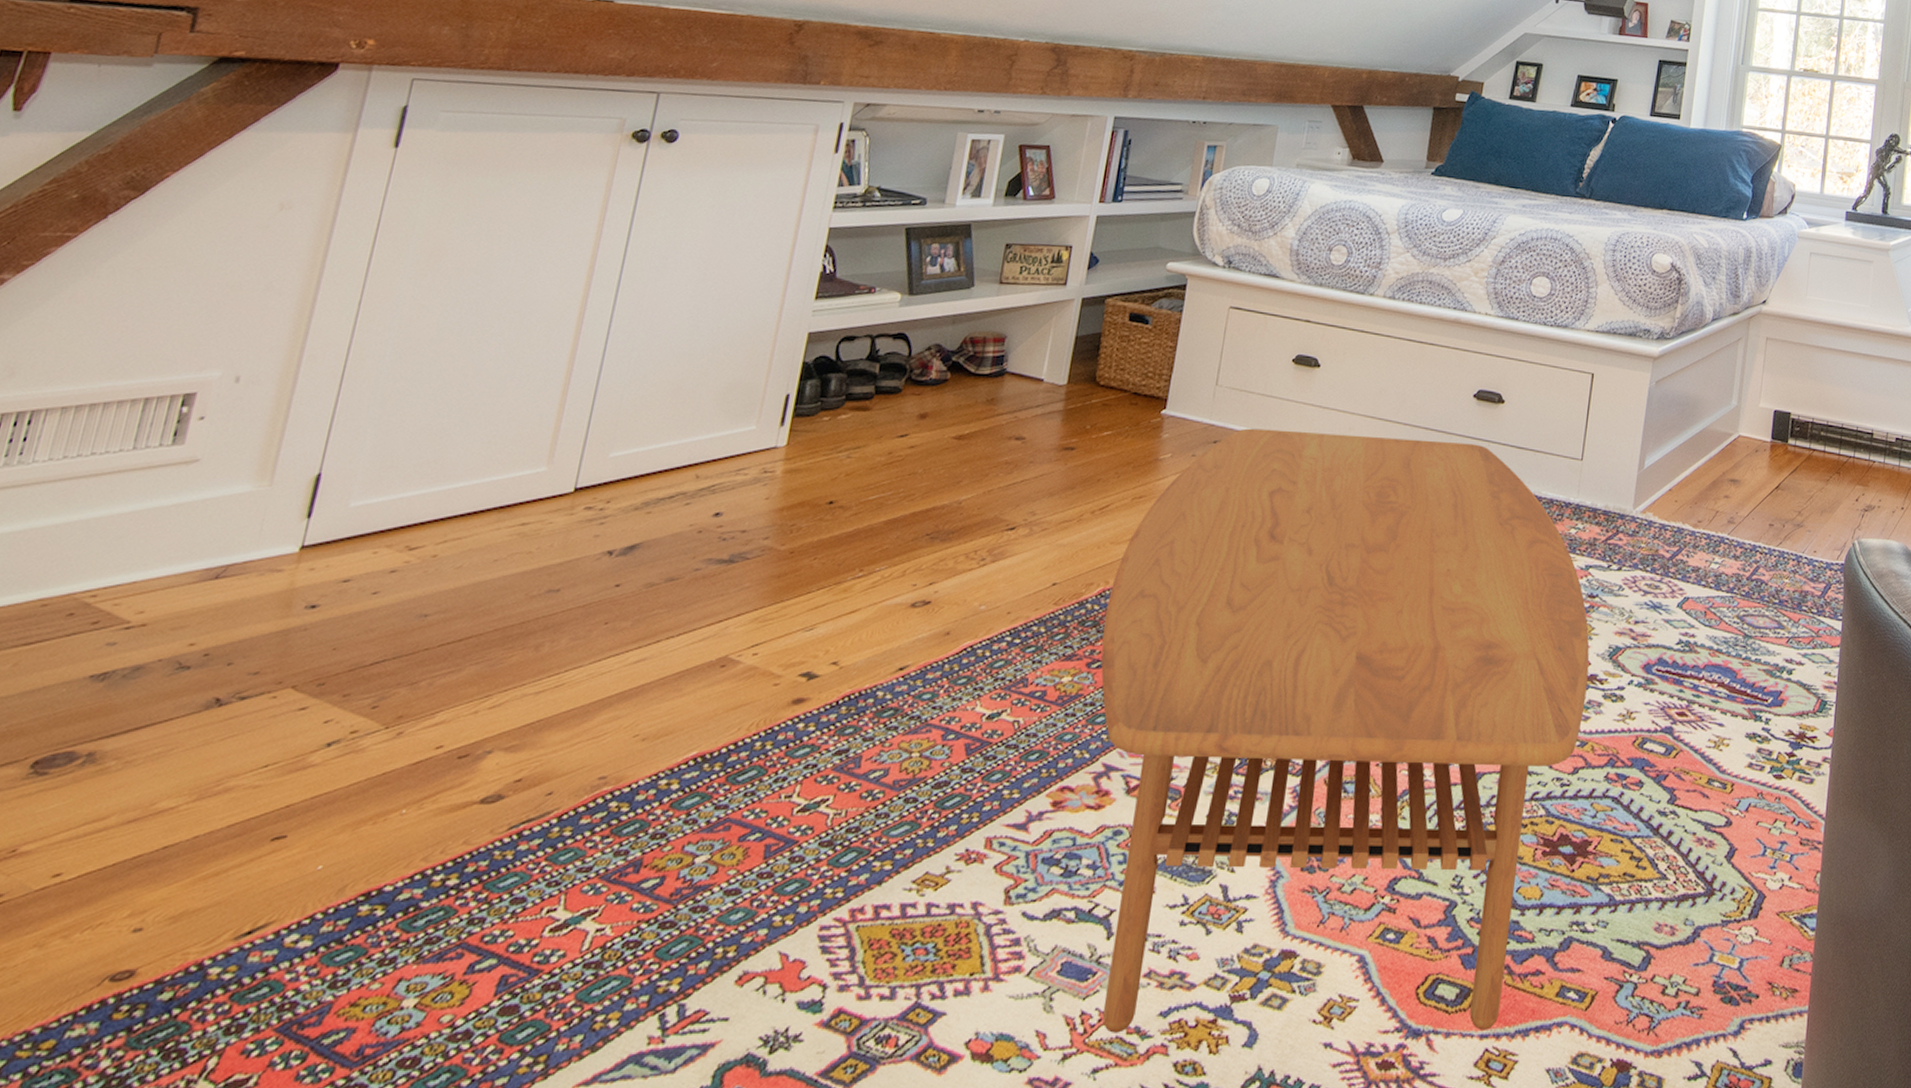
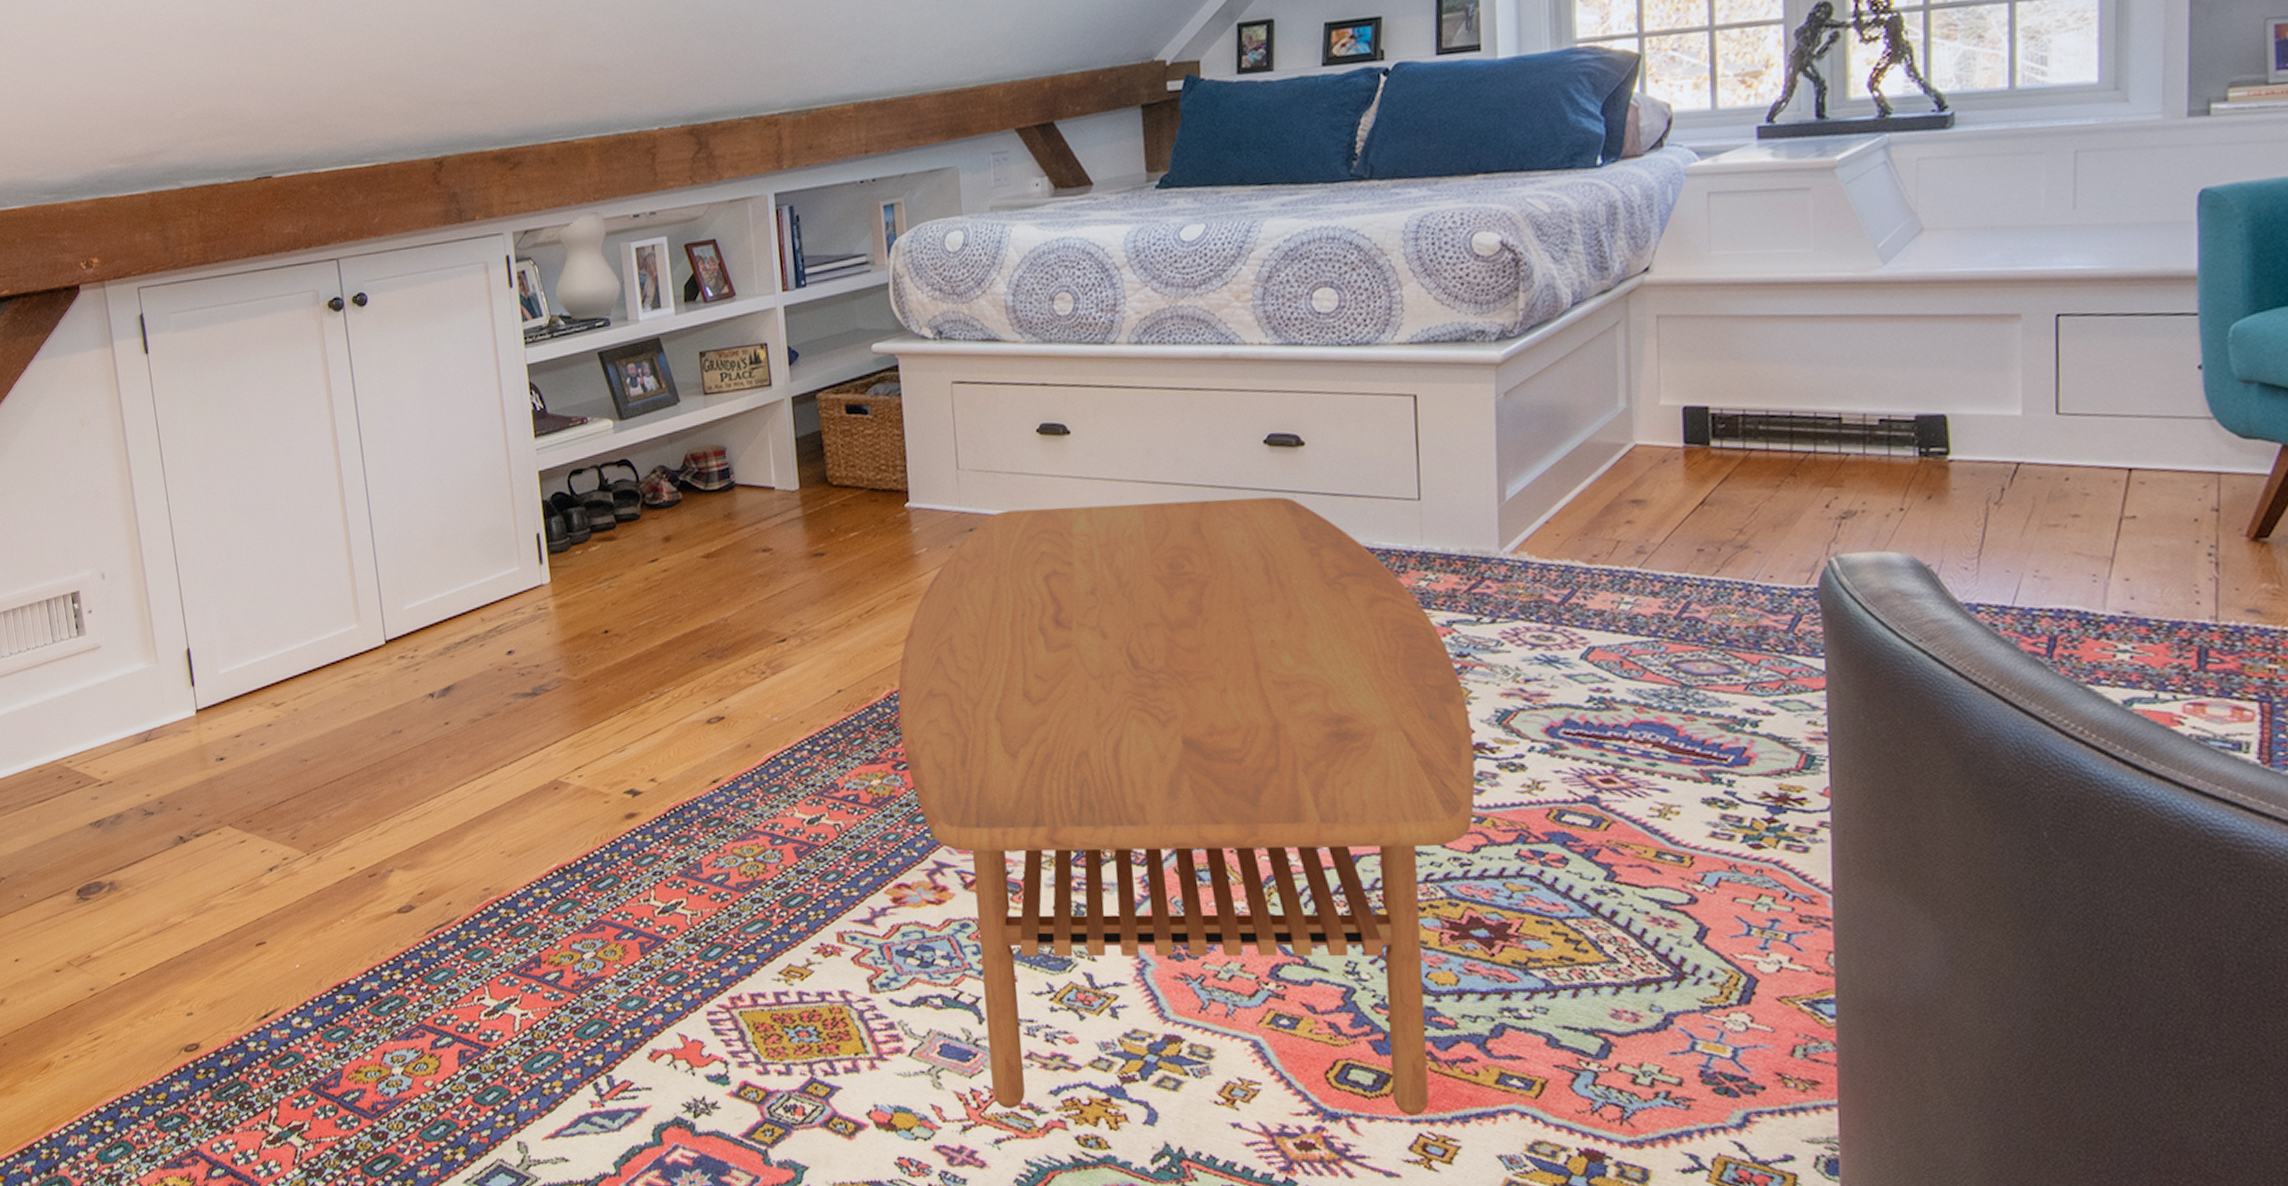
vase: none [879,100,950,197] -> present [555,211,621,321]

